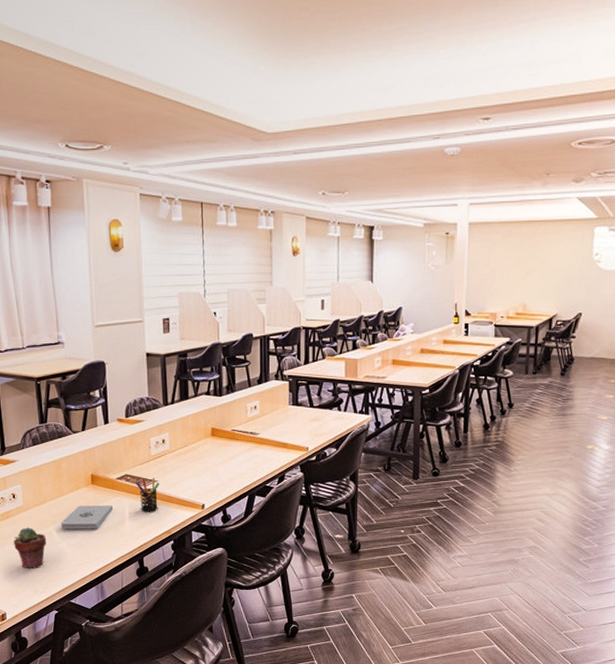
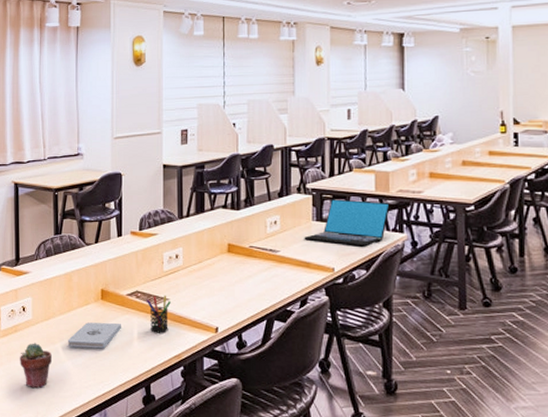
laptop: none [281,385,358,428] -> present [304,199,390,247]

